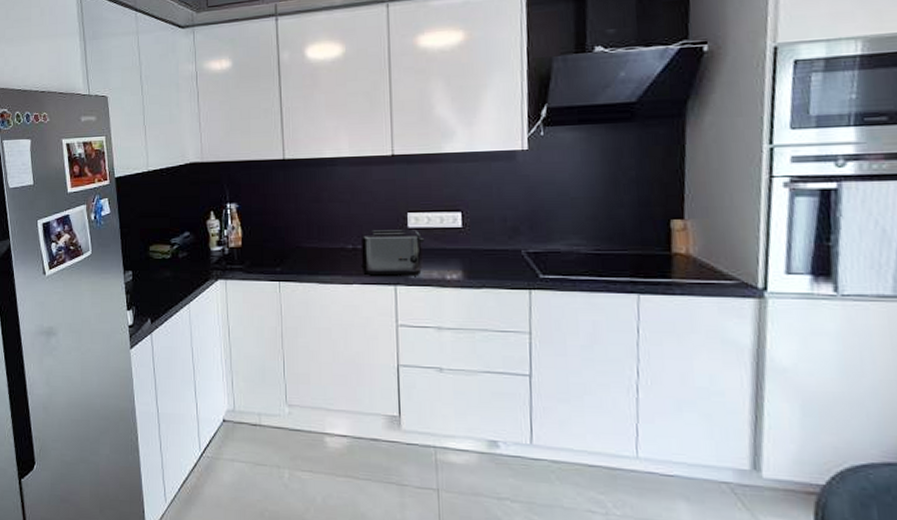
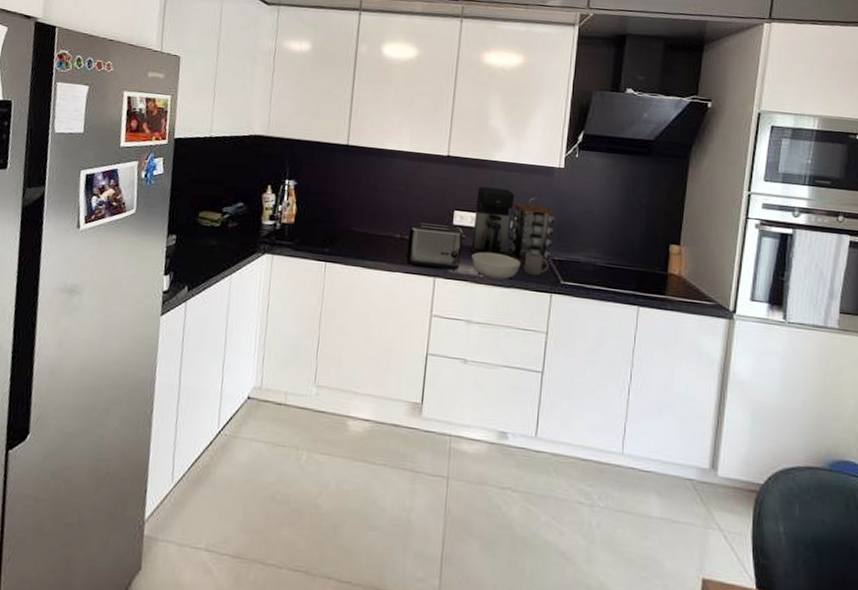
coffee maker: none [430,182,474,258] -> present [471,186,515,257]
bowl: none [433,252,491,284] -> present [471,251,521,282]
spice rack: none [471,187,525,260] -> present [507,197,555,265]
mug: none [493,248,524,273] -> present [523,252,549,277]

